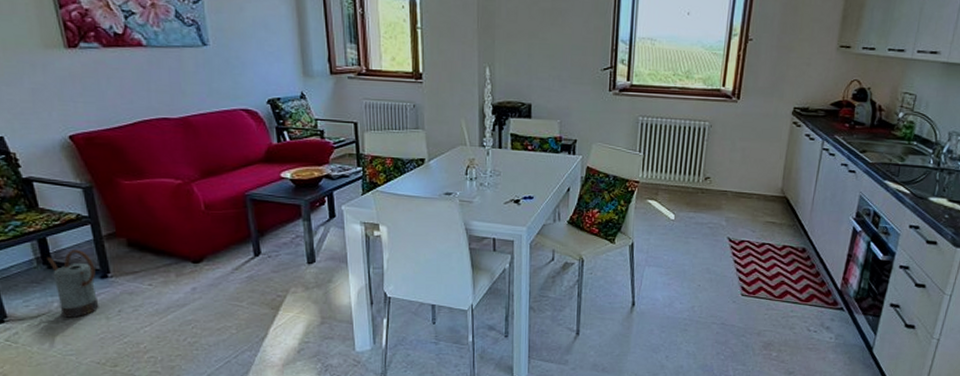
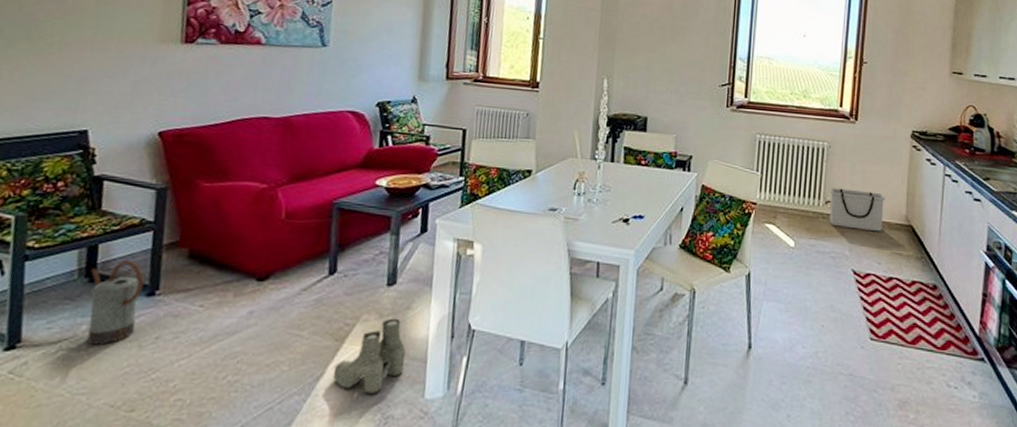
boots: none [275,290,334,349] -> present [332,318,407,394]
storage bin: none [708,165,763,204] -> present [829,188,885,232]

